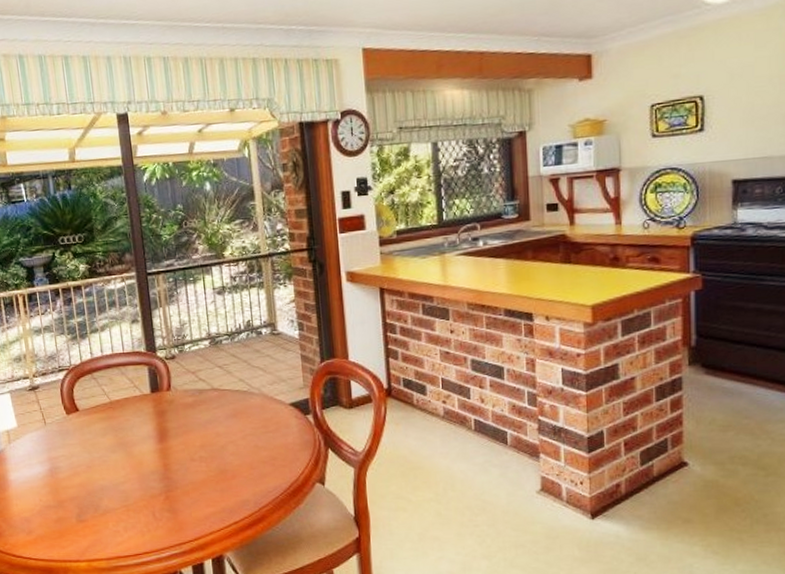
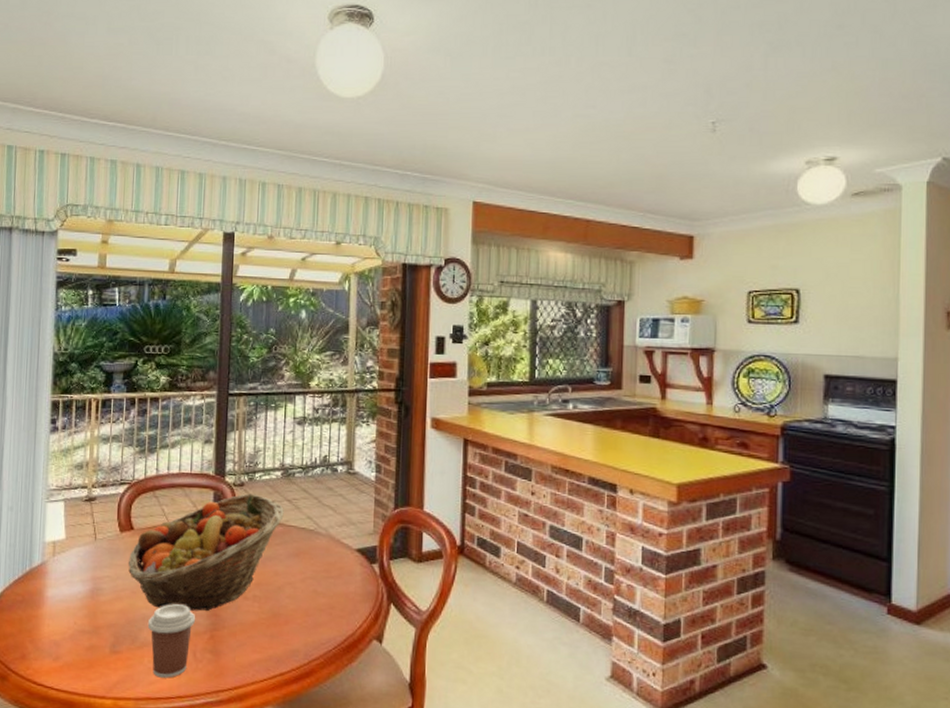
fruit basket: none [79,364,217,478] -> present [127,493,284,612]
coffee cup: none [106,472,150,538] -> present [147,604,195,678]

